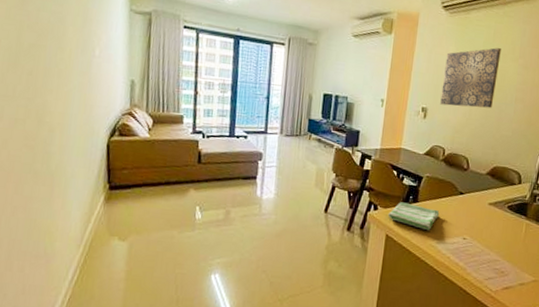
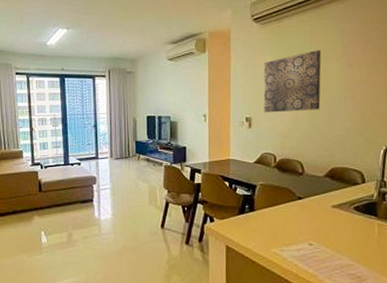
dish towel: present [388,202,440,231] -> none [226,212,280,239]

